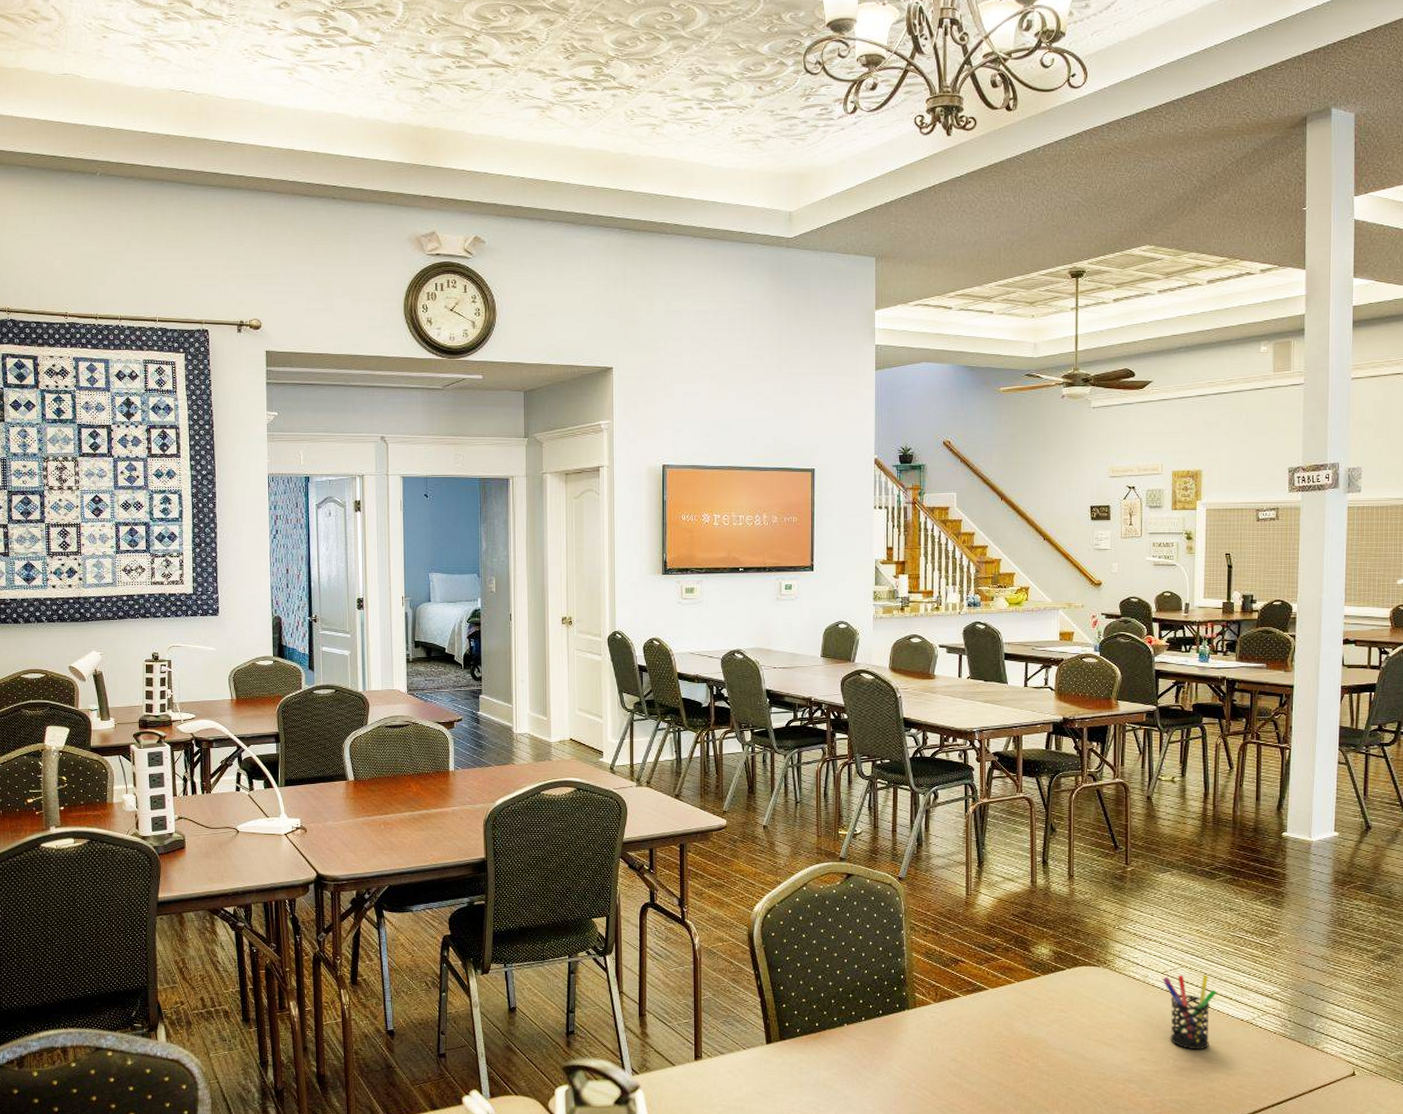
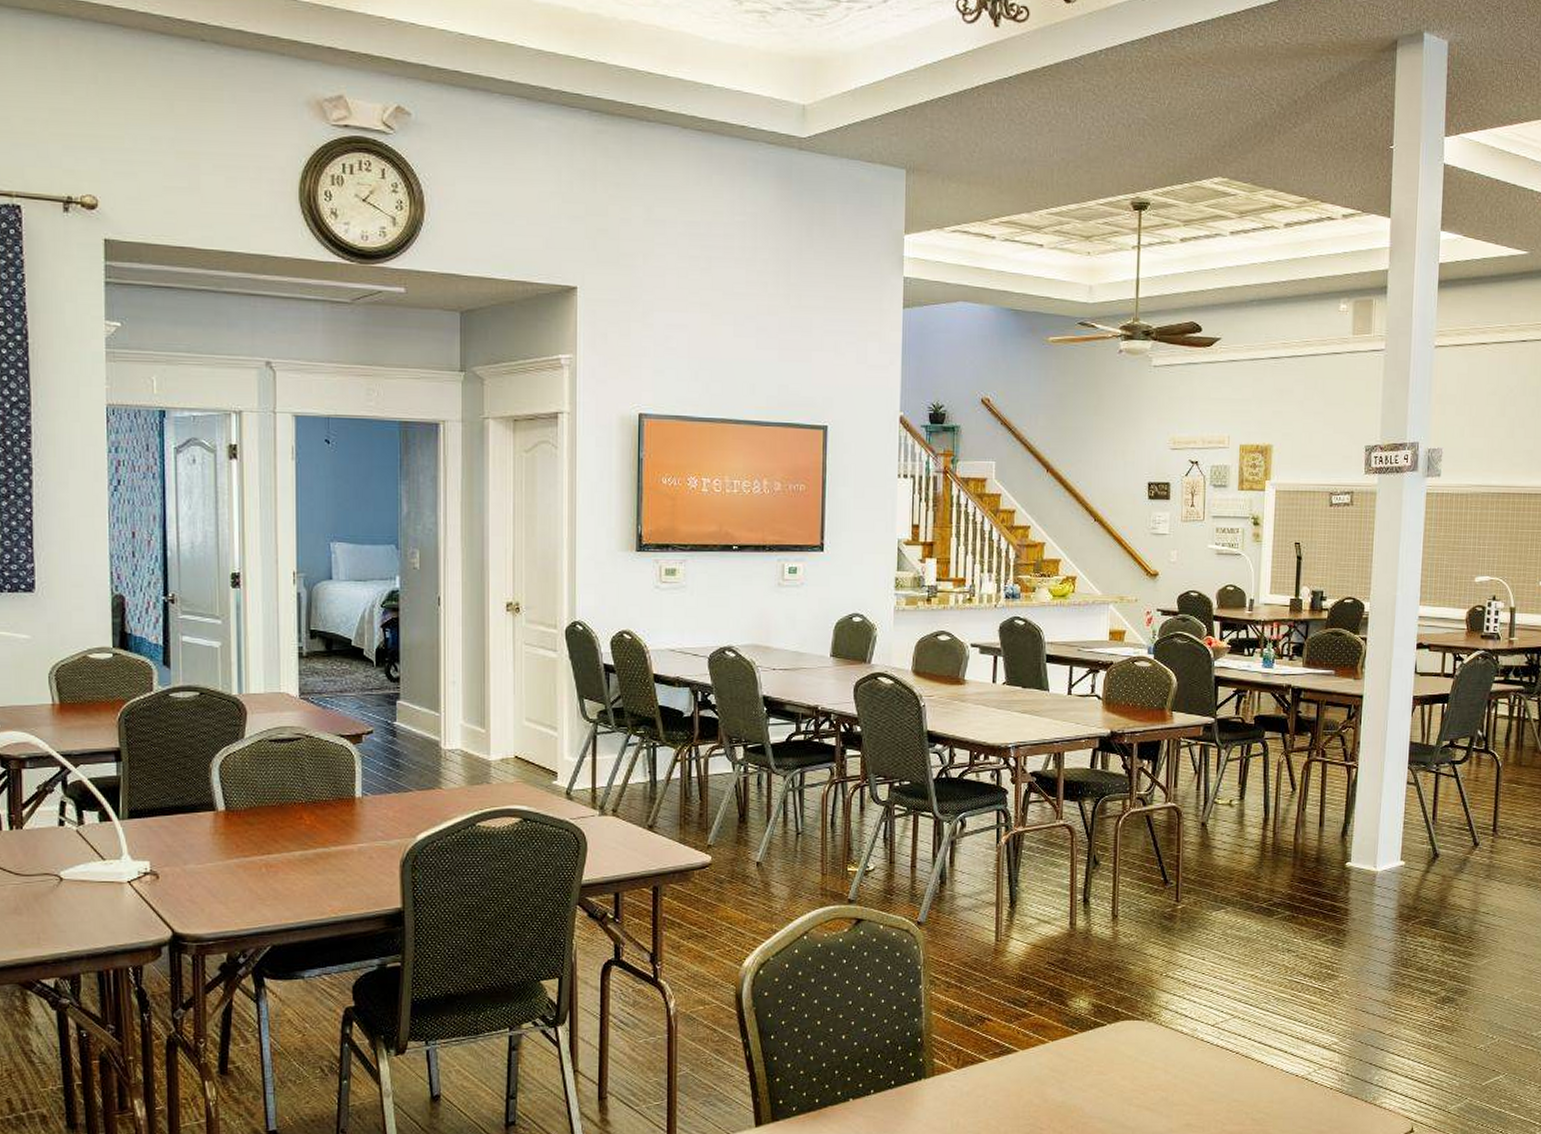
pen holder: present [1162,974,1217,1050] -> none [1213,1025,1271,1112]

